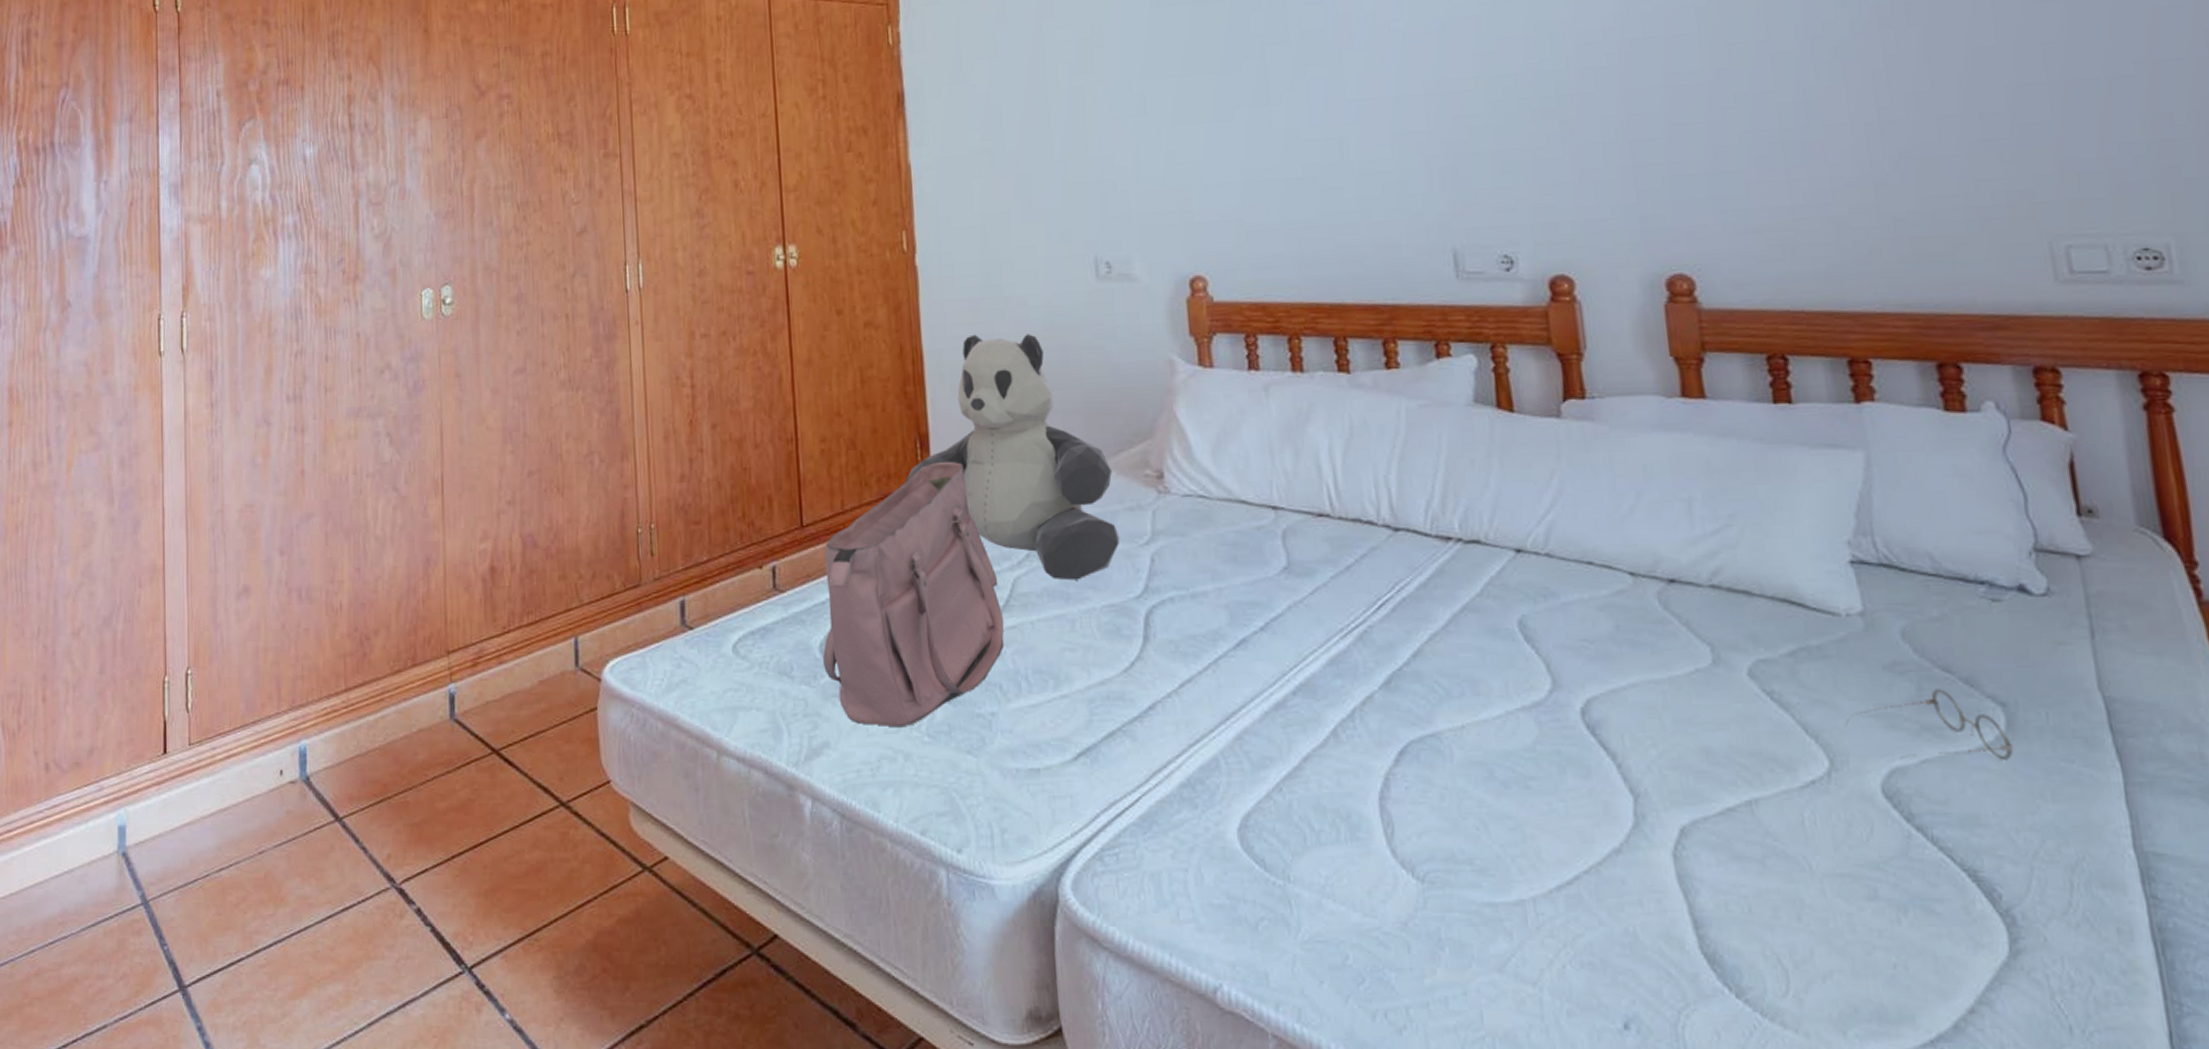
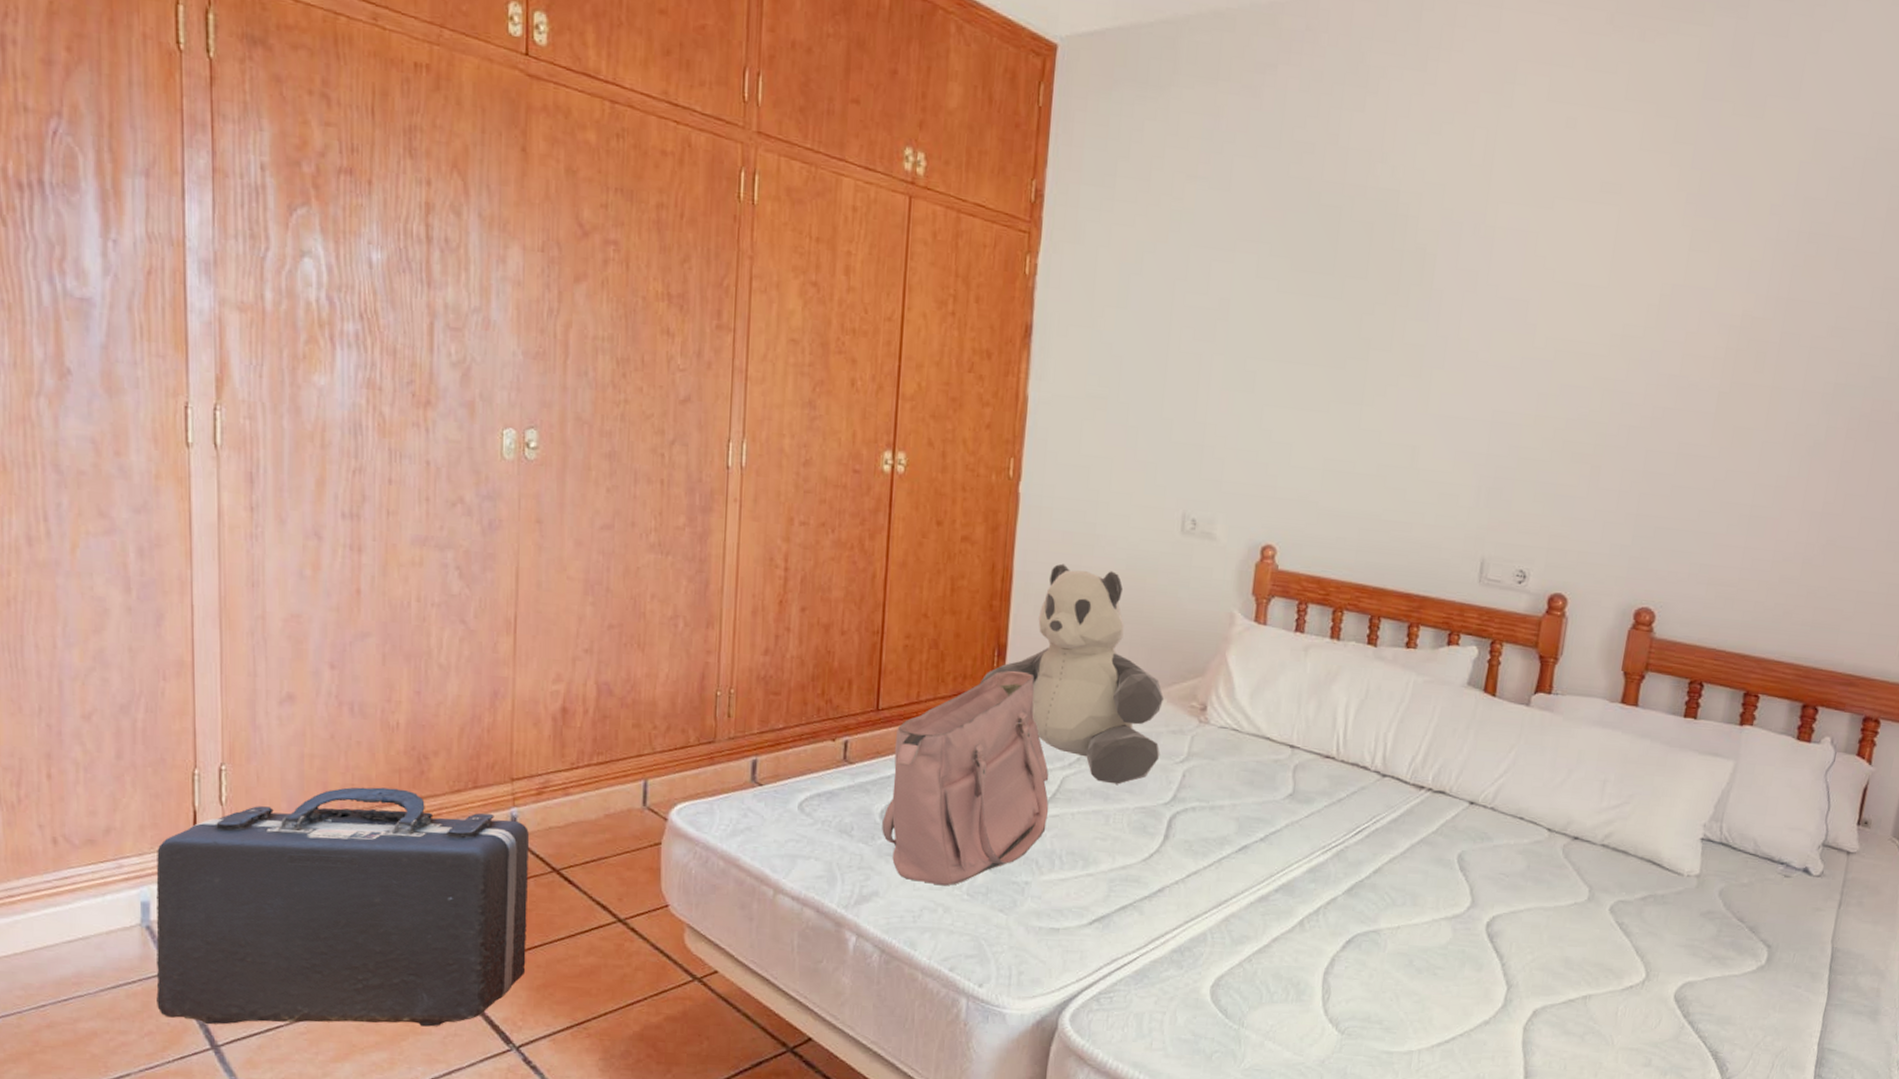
suitcase: none [130,675,473,962] -> present [155,787,529,1027]
eyeglasses: present [1846,689,2015,760] -> none [1664,932,1767,983]

